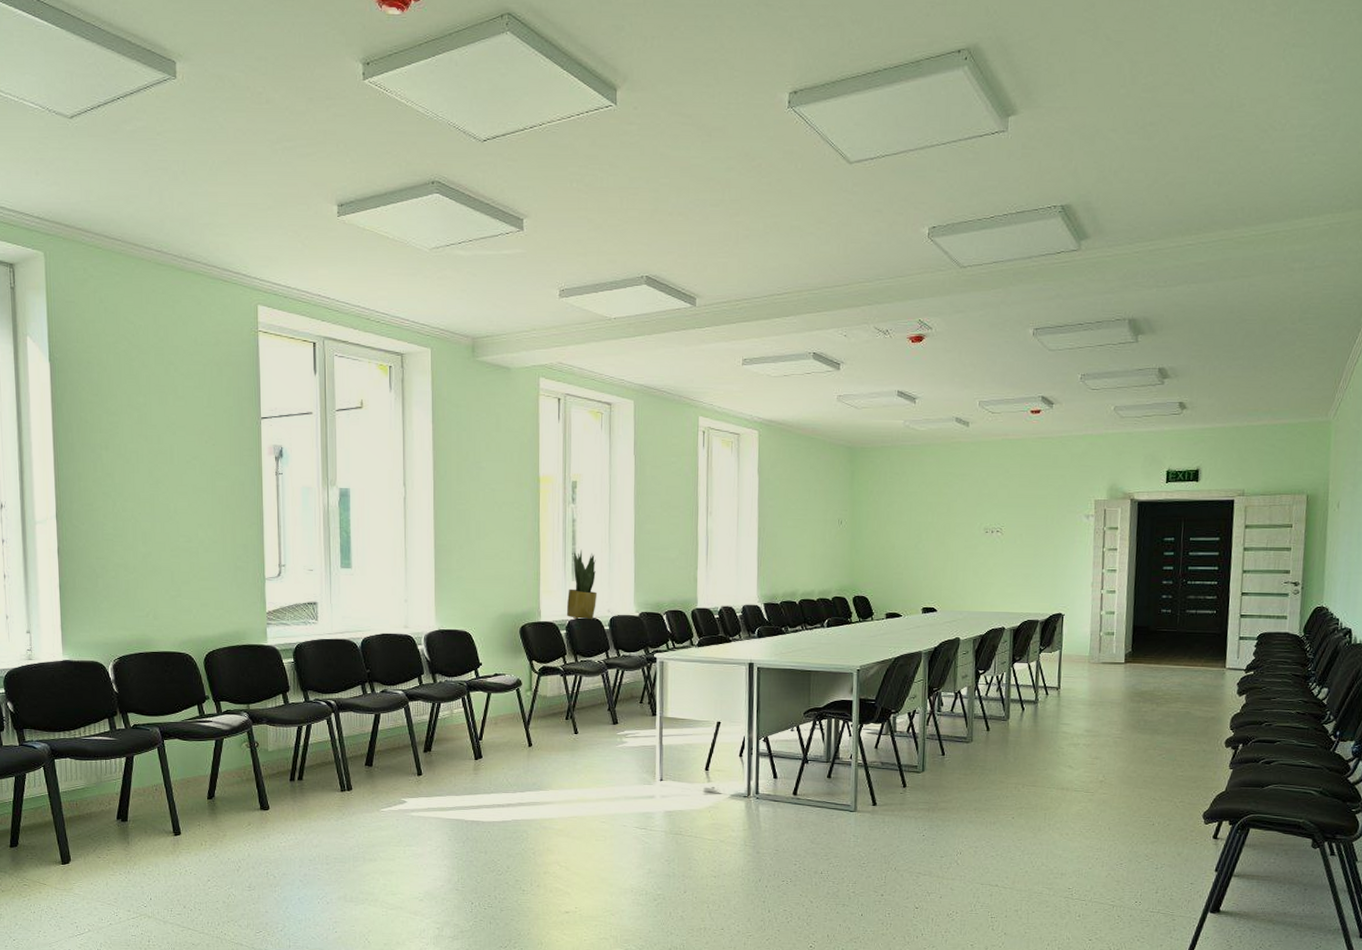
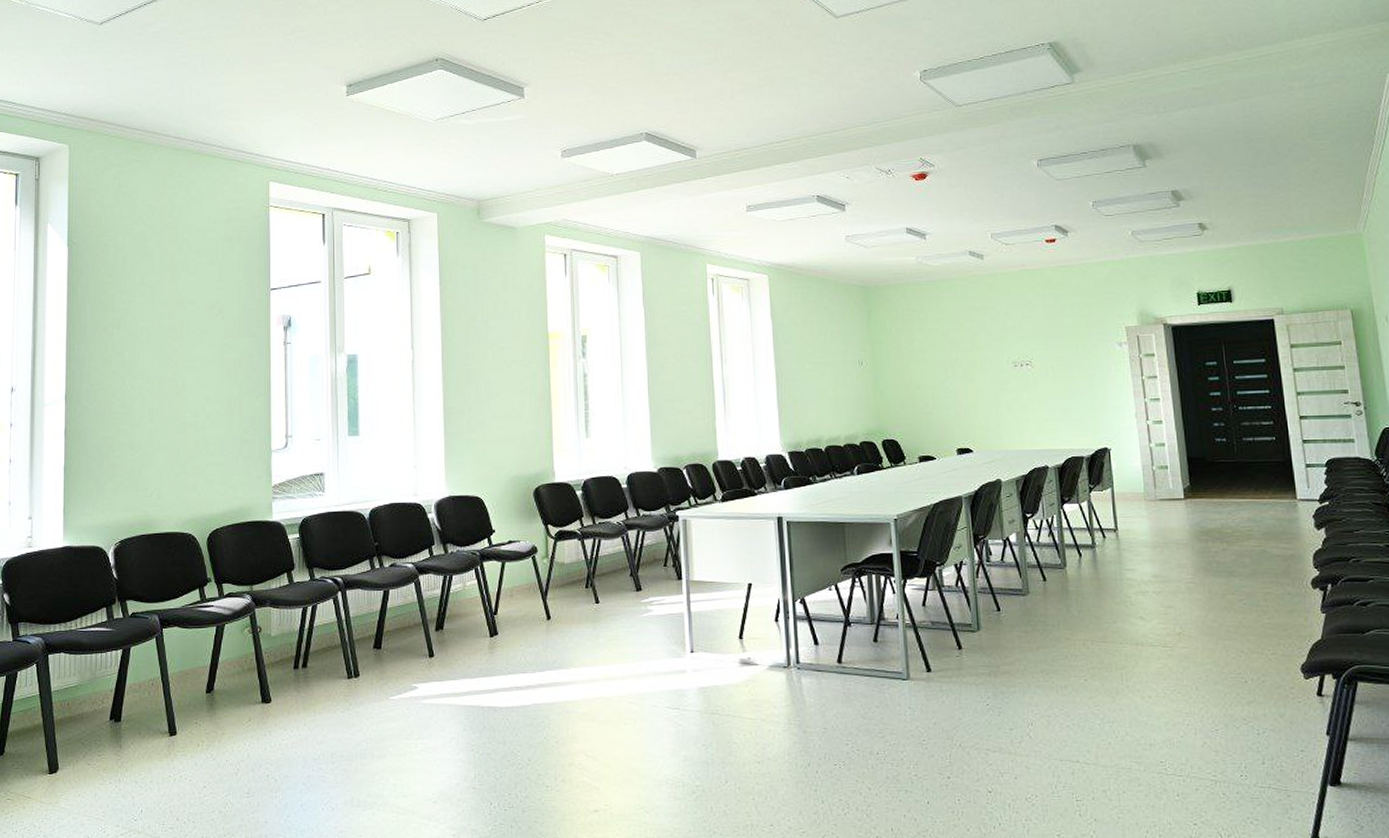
planter: present [566,550,598,620] -> none [581,405,613,479]

